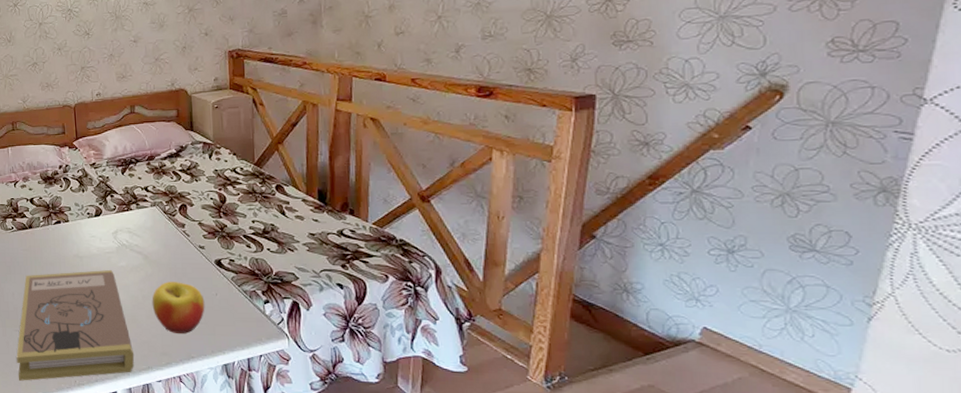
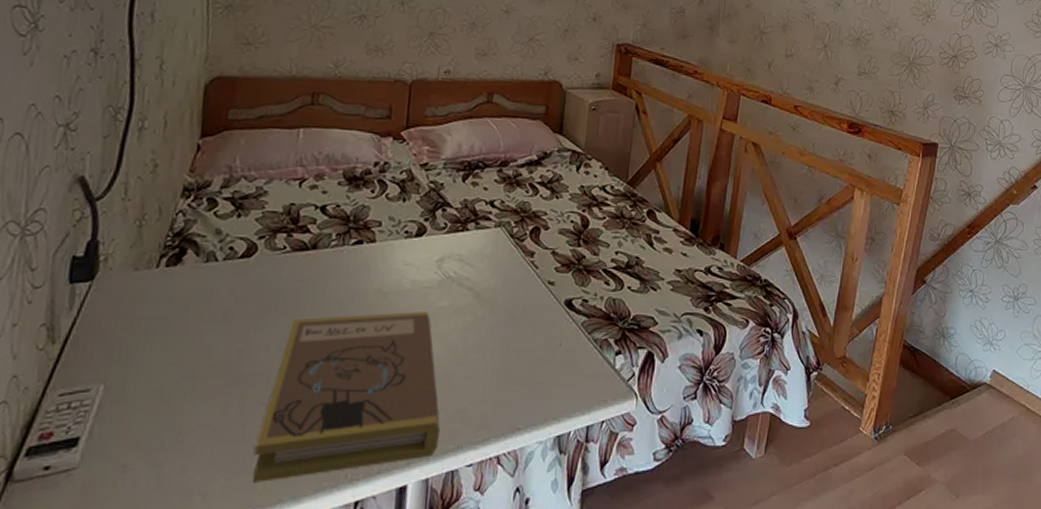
apple: present [152,282,205,335] -> none [475,328,545,399]

